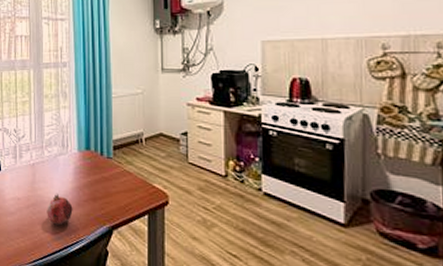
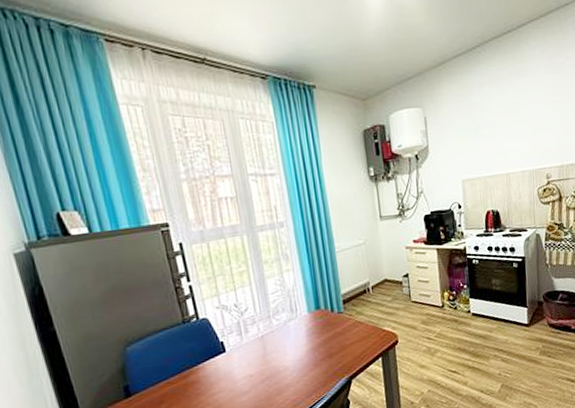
fruit: present [47,194,73,226] -> none [283,360,311,391]

